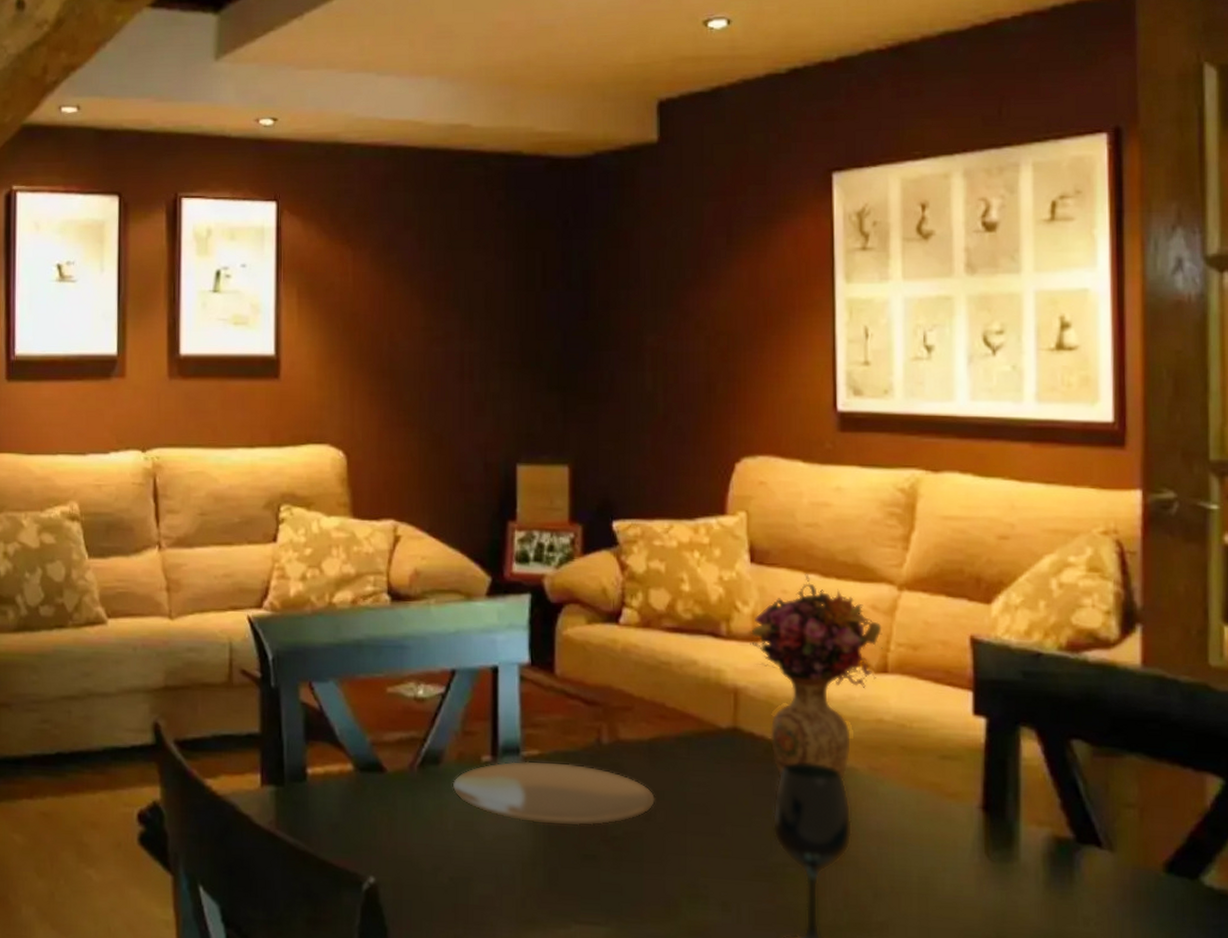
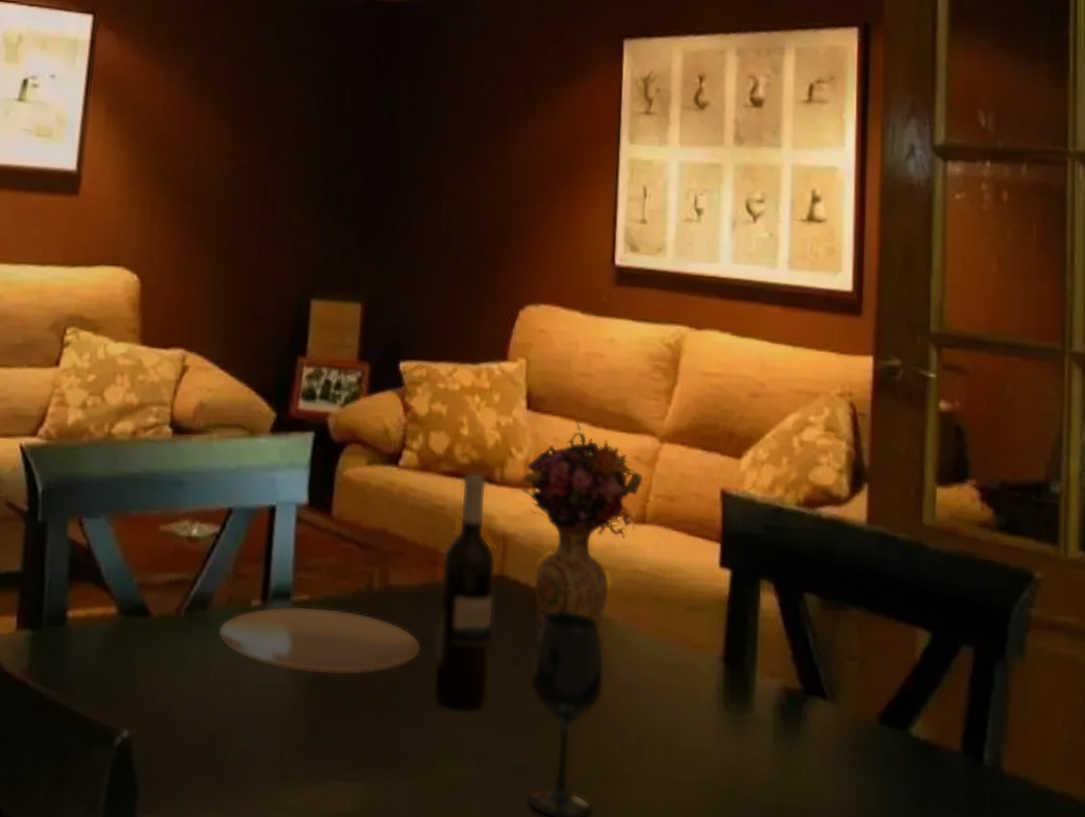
wine bottle: none [671,627,729,859] -> present [433,471,497,711]

